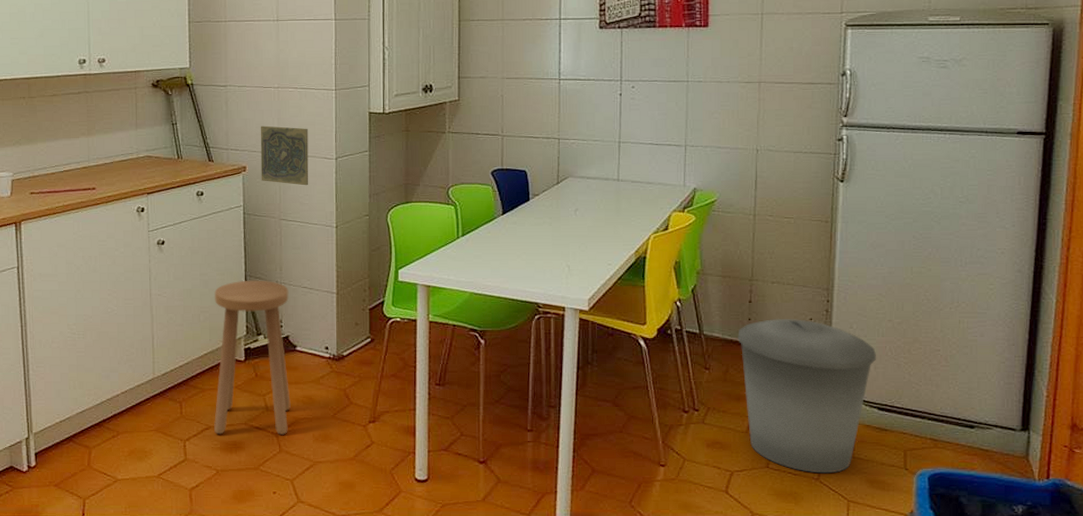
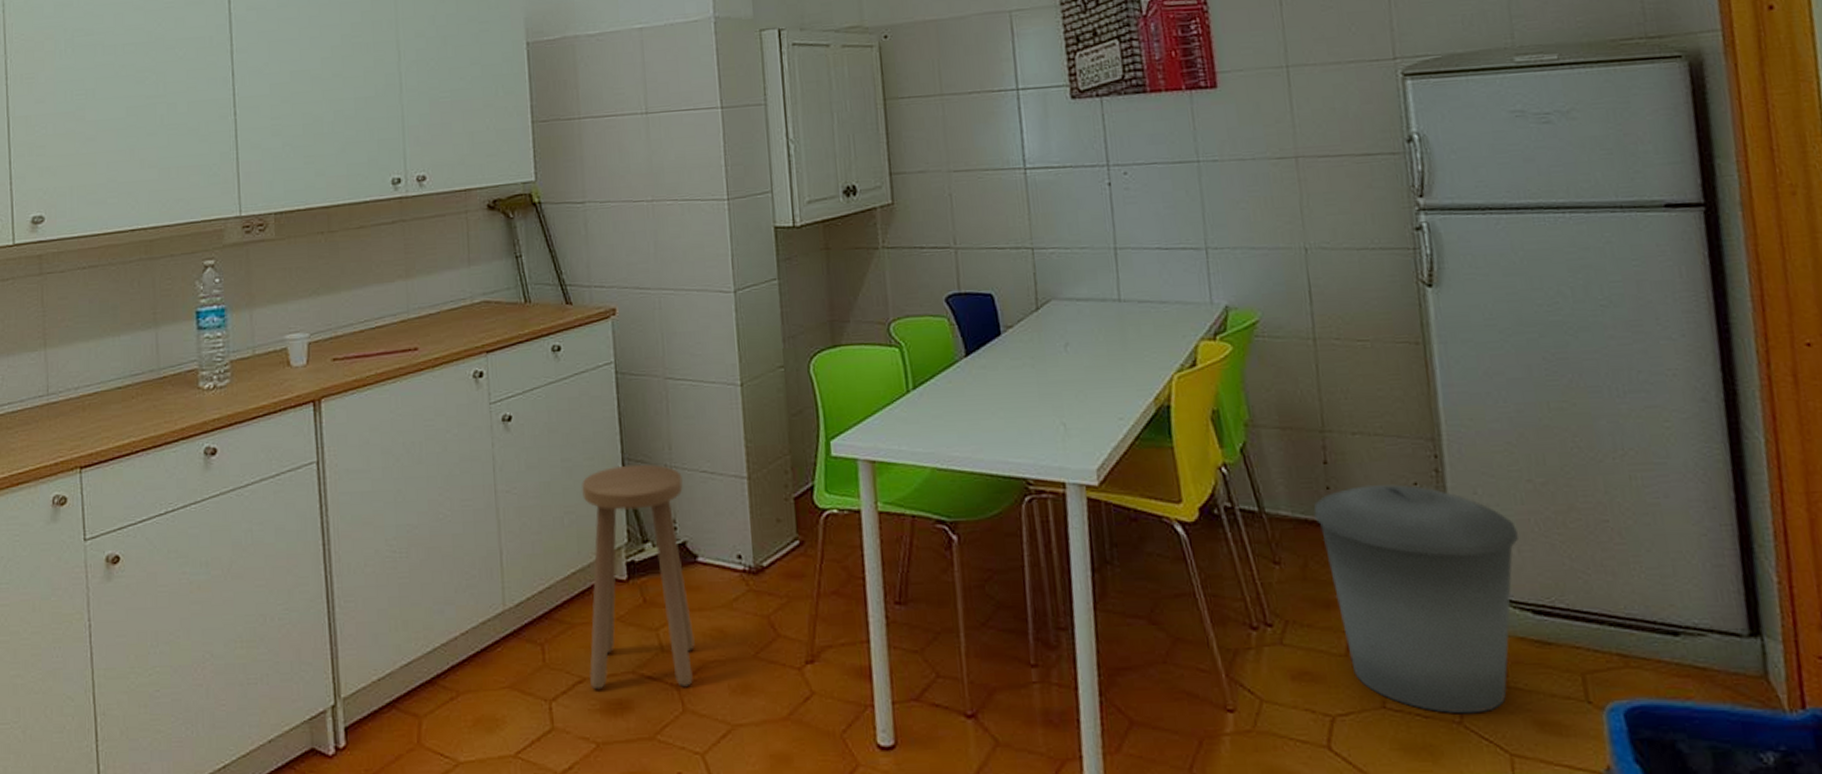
decorative tile: present [260,125,309,186] -> none [631,252,701,331]

